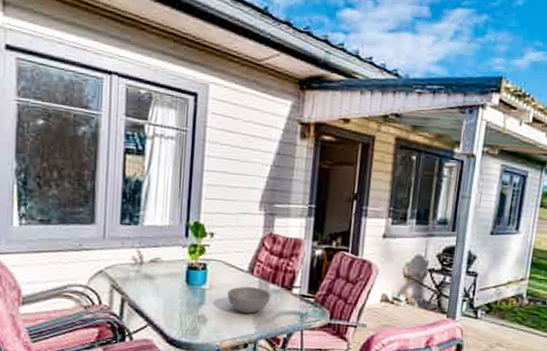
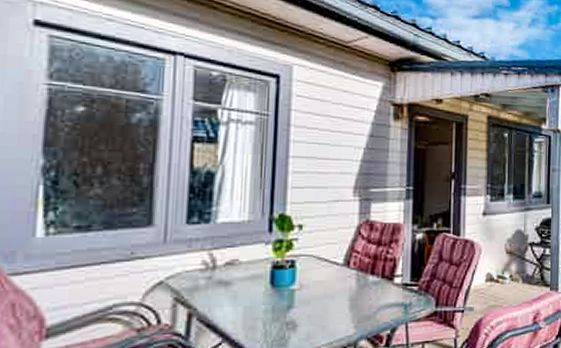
bowl: present [227,286,271,314] -> none [320,281,371,312]

